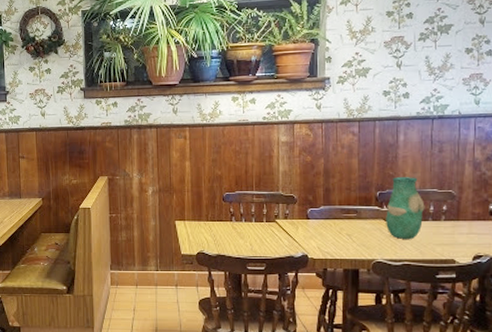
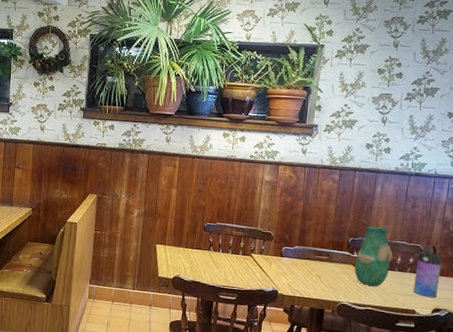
water bottle: none [449,189,477,244] -> present [412,244,442,298]

